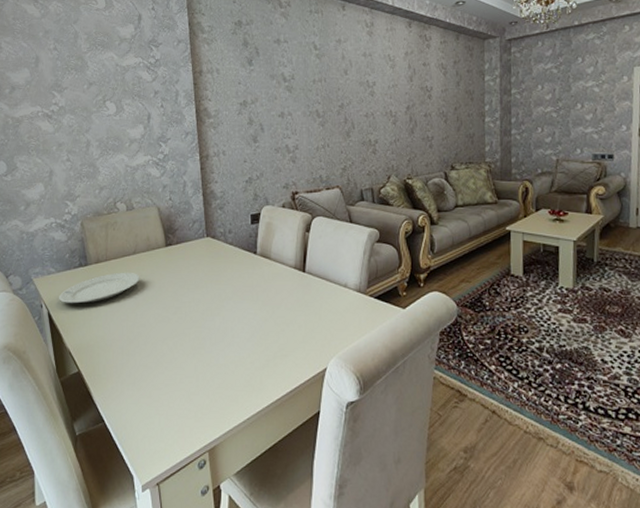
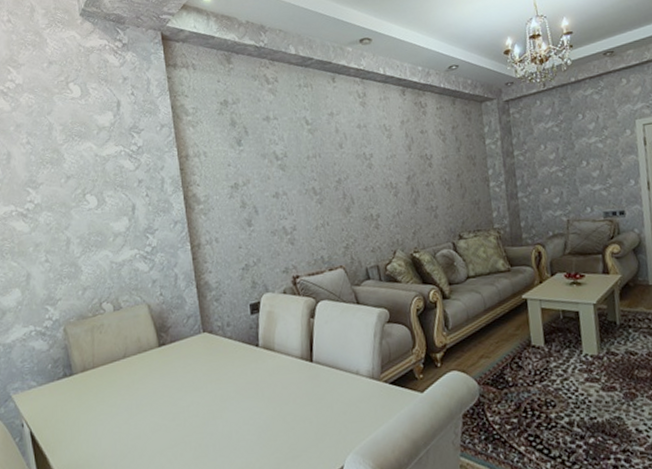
plate: present [59,272,140,303] -> none [42,378,132,420]

